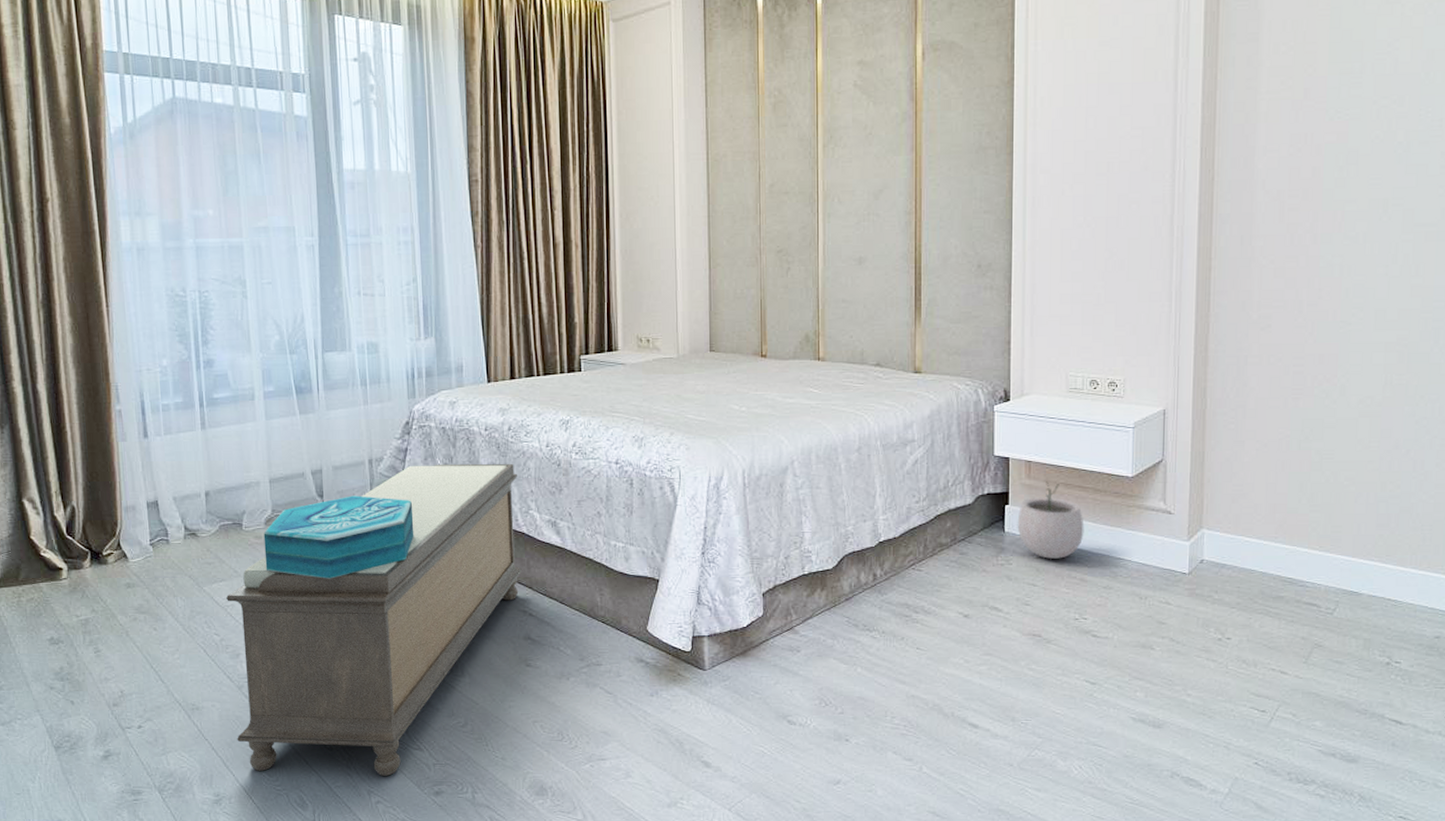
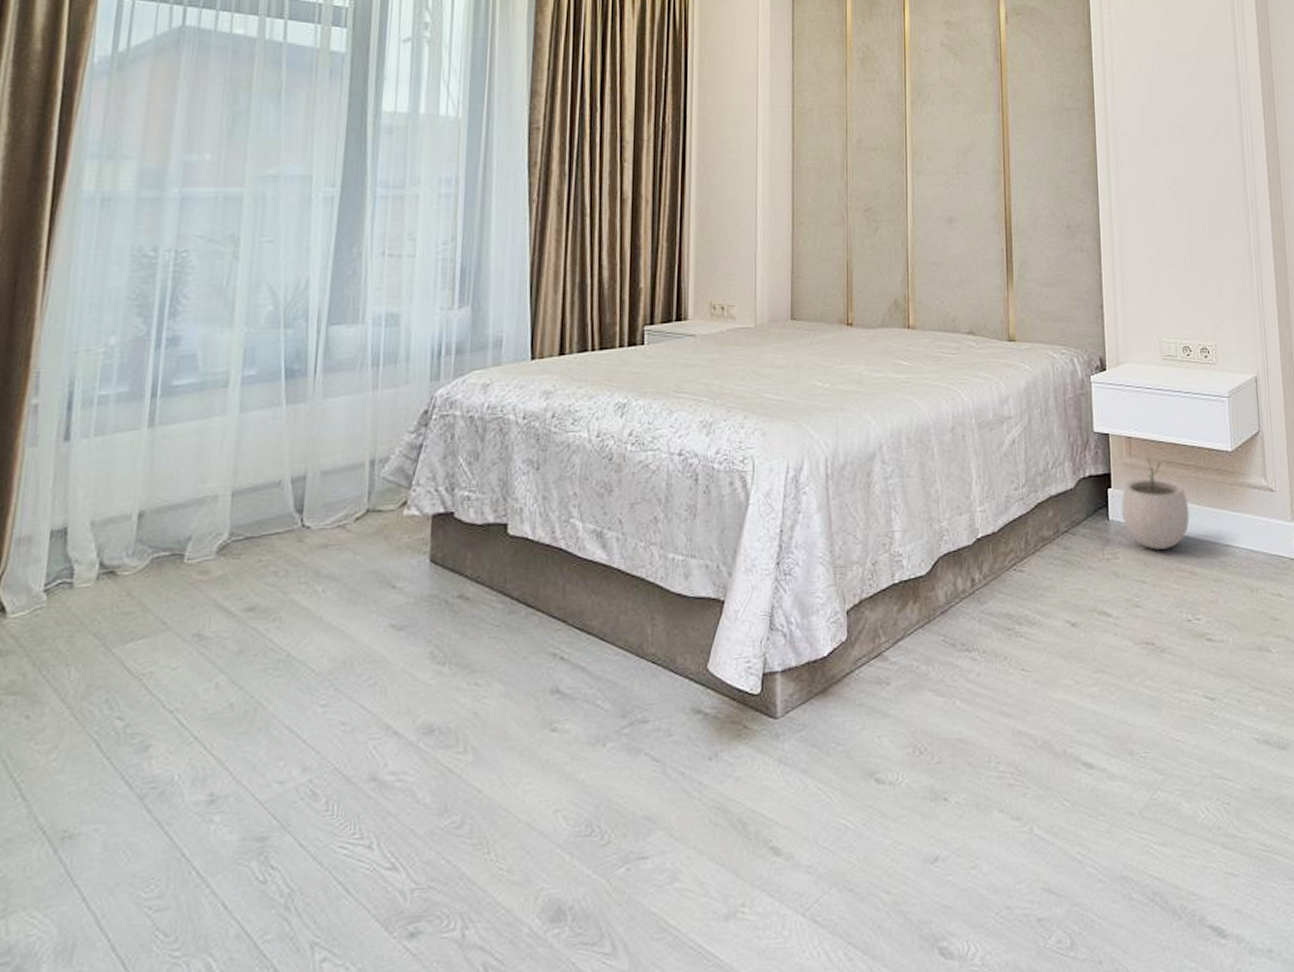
bench: present [226,463,522,776] -> none [124,459,560,929]
decorative box: present [263,495,414,579] -> none [208,508,422,626]

